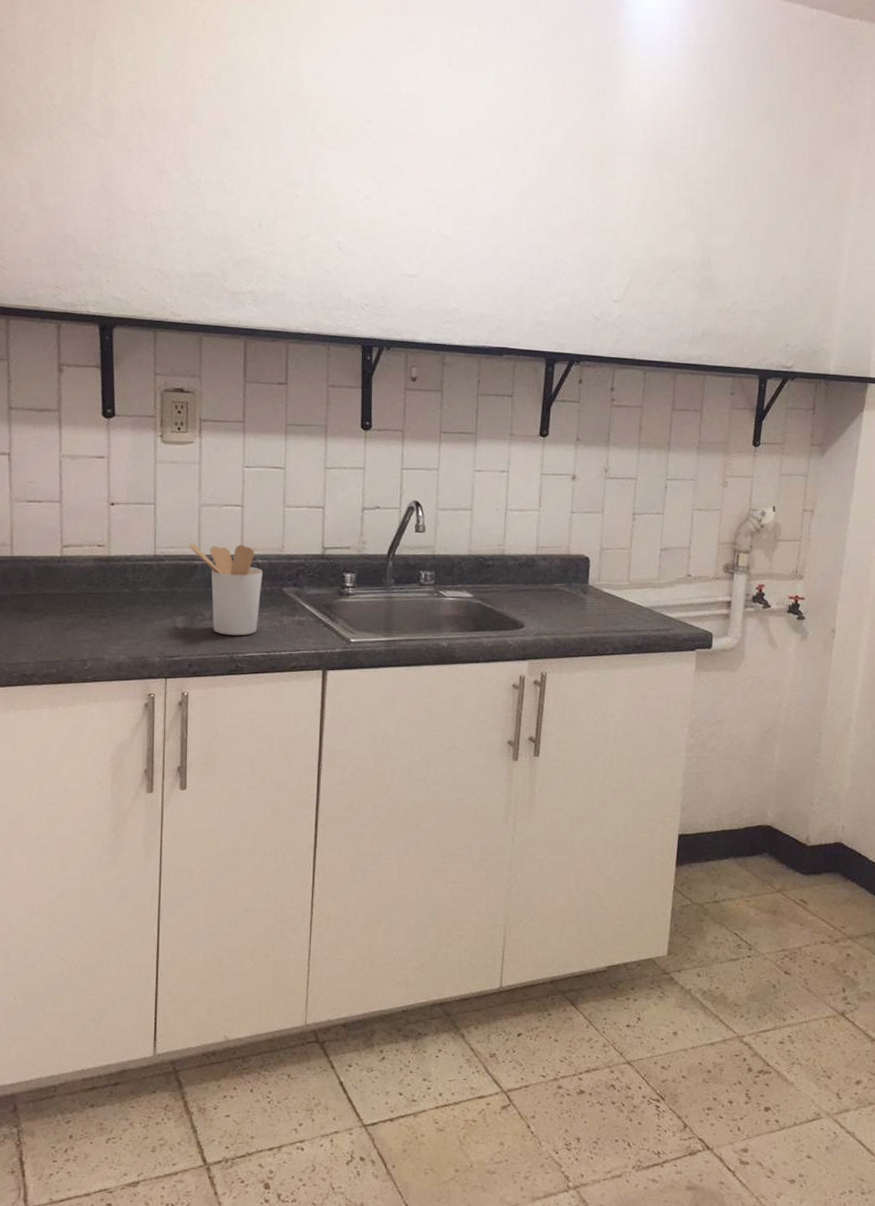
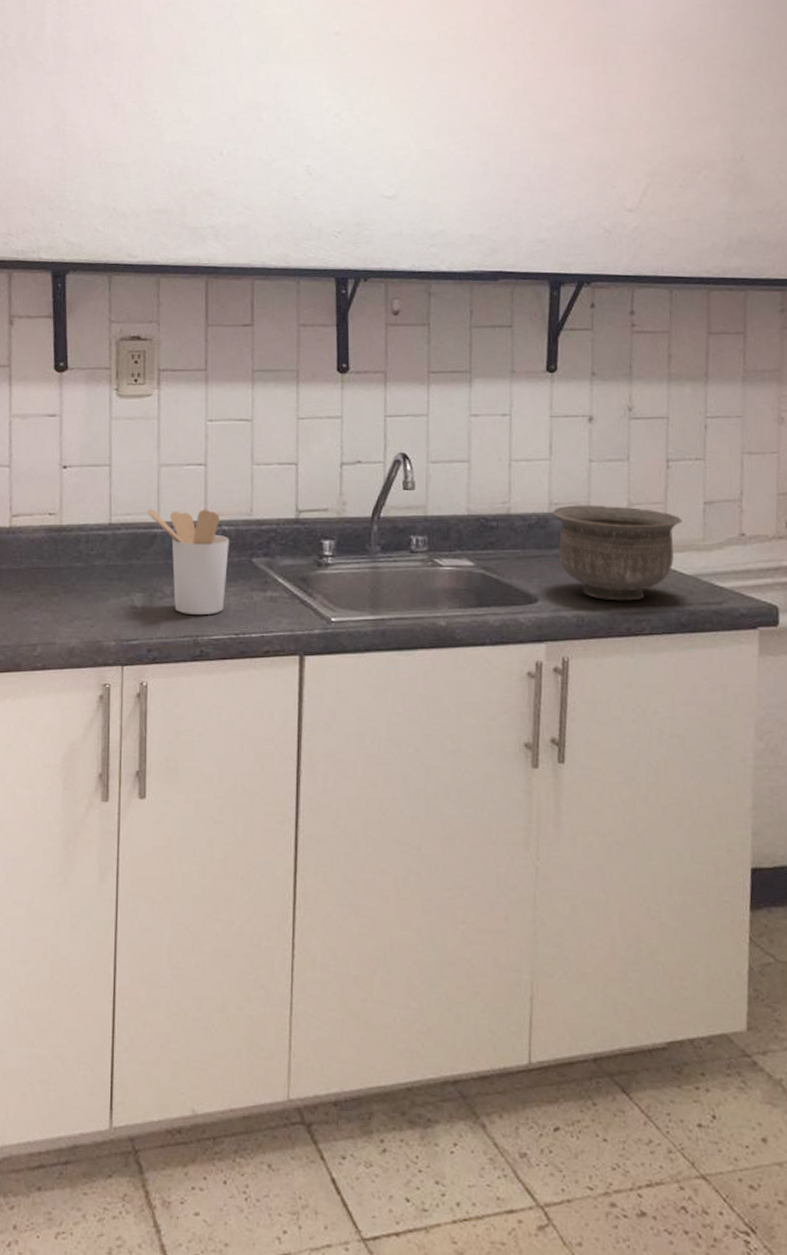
bowl: none [538,548,643,627] -> present [552,505,683,601]

